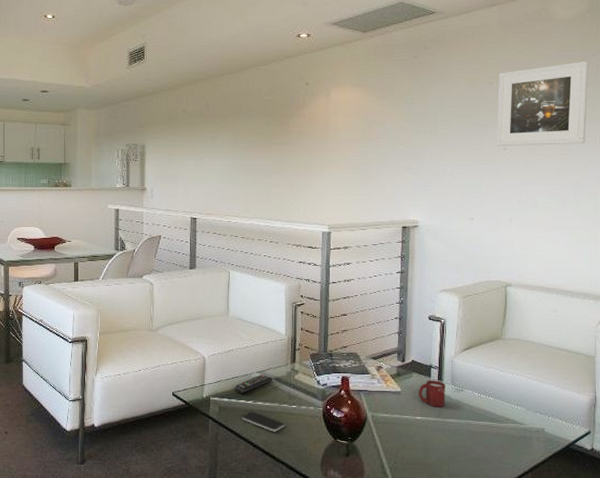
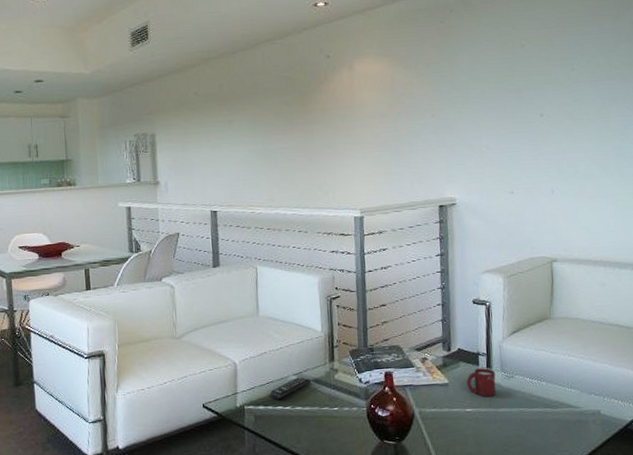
smartphone: present [242,411,285,432] -> none [280,417,328,438]
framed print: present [496,60,589,147] -> none [530,16,625,113]

